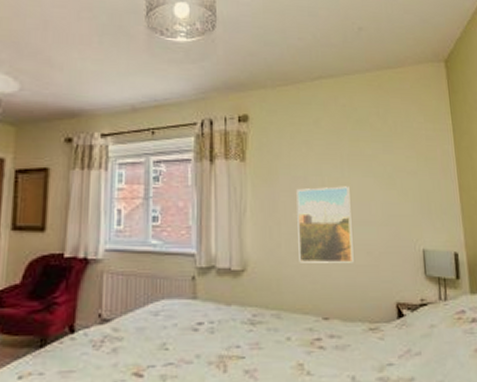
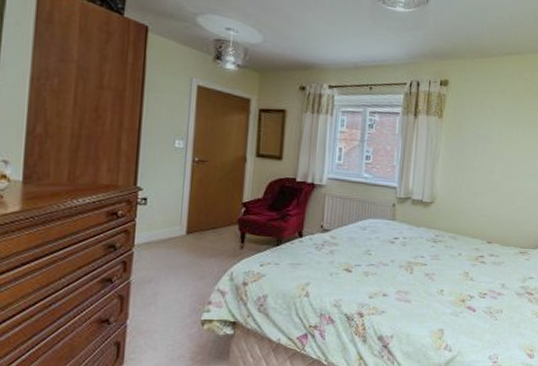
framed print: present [296,186,354,263] -> none [475,144,521,204]

